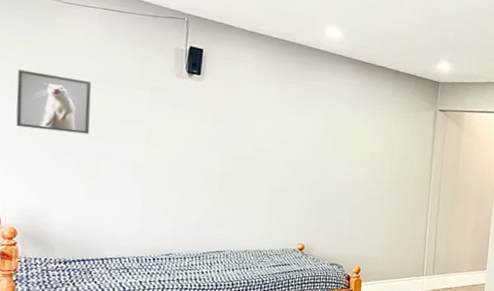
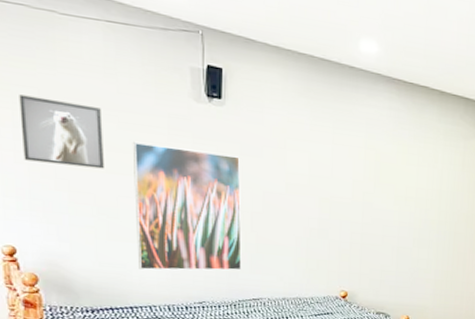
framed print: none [112,110,213,226] -> present [133,141,242,271]

